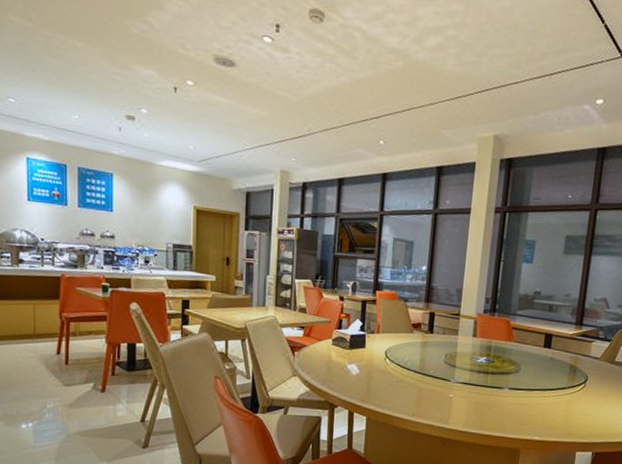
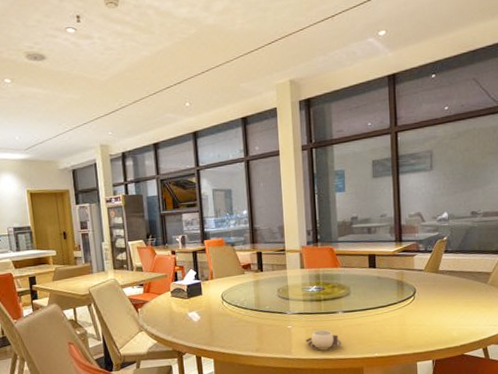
cup: none [465,403,503,426] -> present [305,329,342,350]

